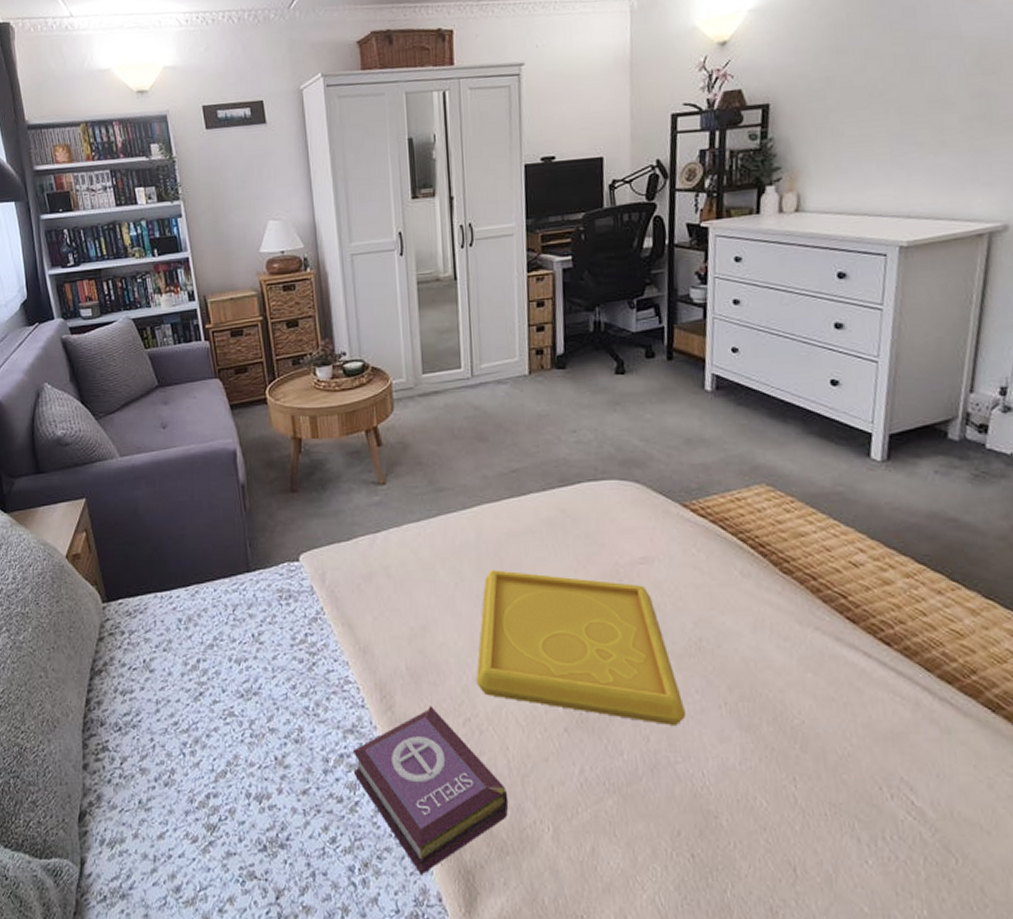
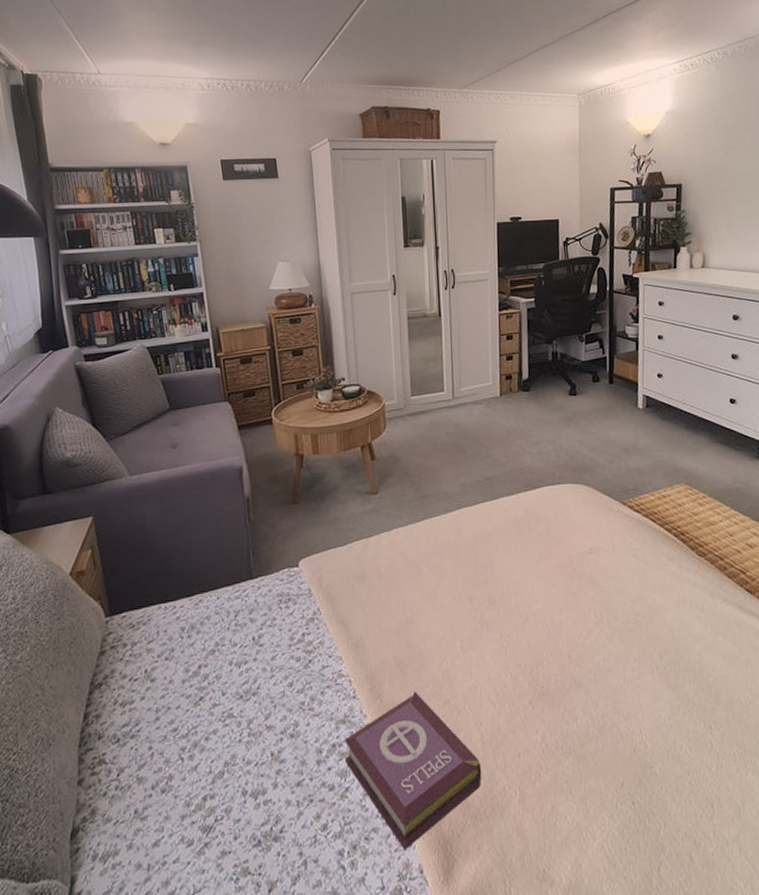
serving tray: present [476,570,687,725] -> none [454,565,627,691]

